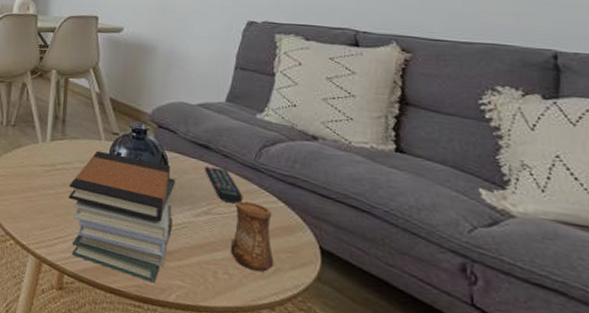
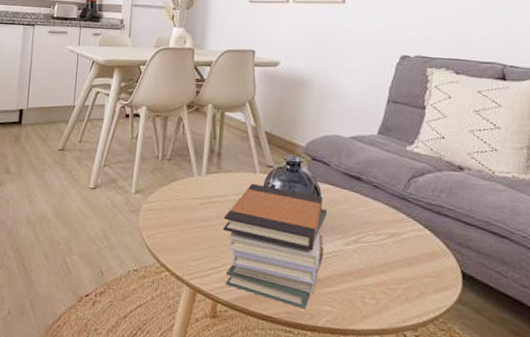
remote control: present [204,166,243,204] -> none [355,196,392,232]
cup: present [230,200,274,272] -> none [377,229,419,296]

